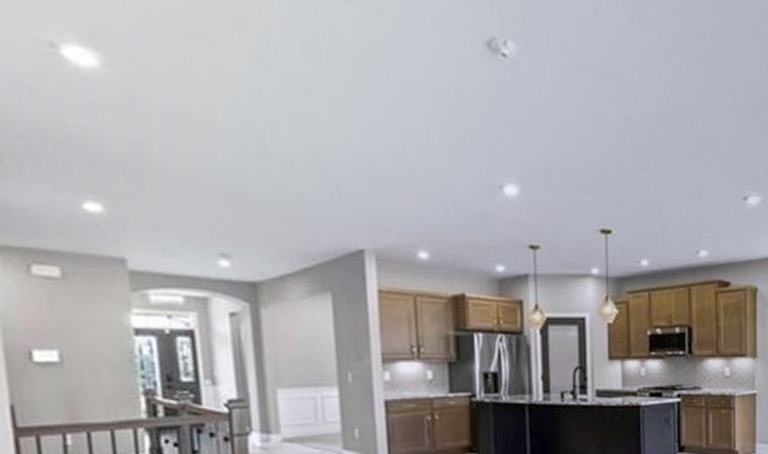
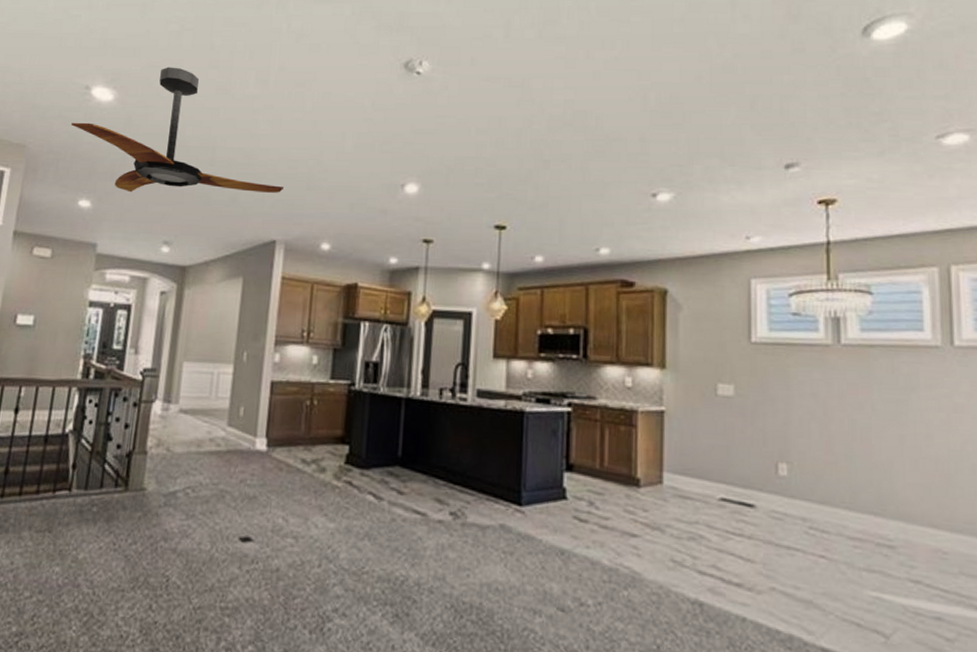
ceiling fan: none [41,23,363,195] -> present [71,67,283,193]

